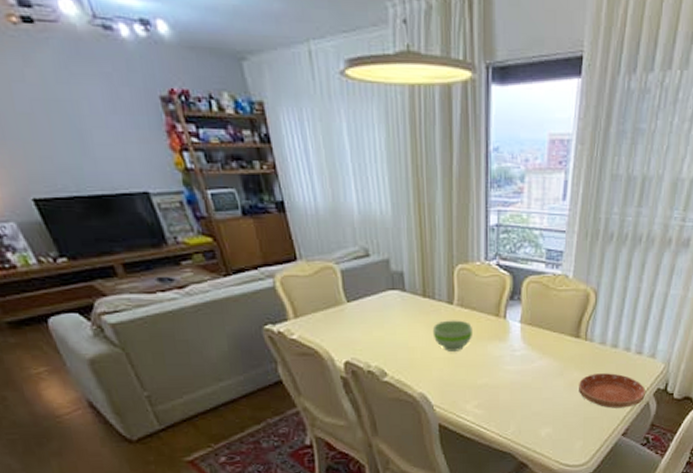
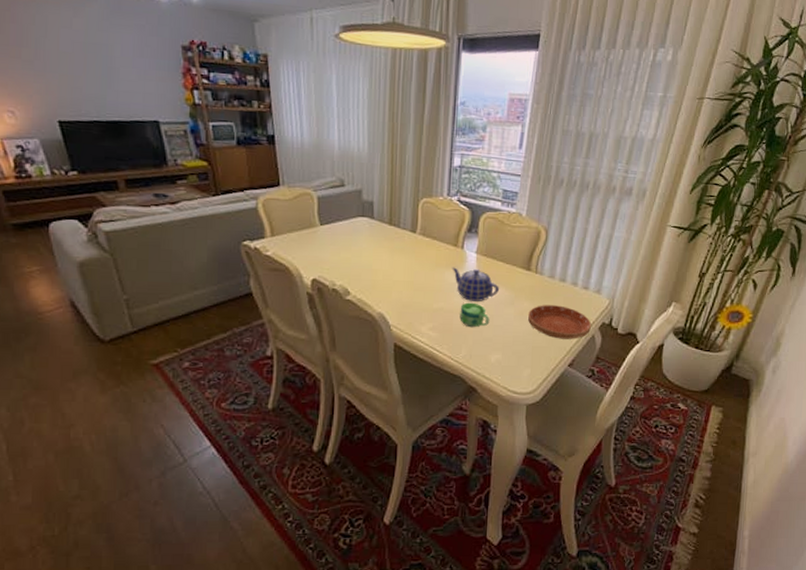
bowl: present [432,320,472,351] -> none [395,247,432,276]
teapot: none [495,339,548,375] -> present [452,267,500,301]
cup: none [506,376,538,403] -> present [459,302,490,328]

